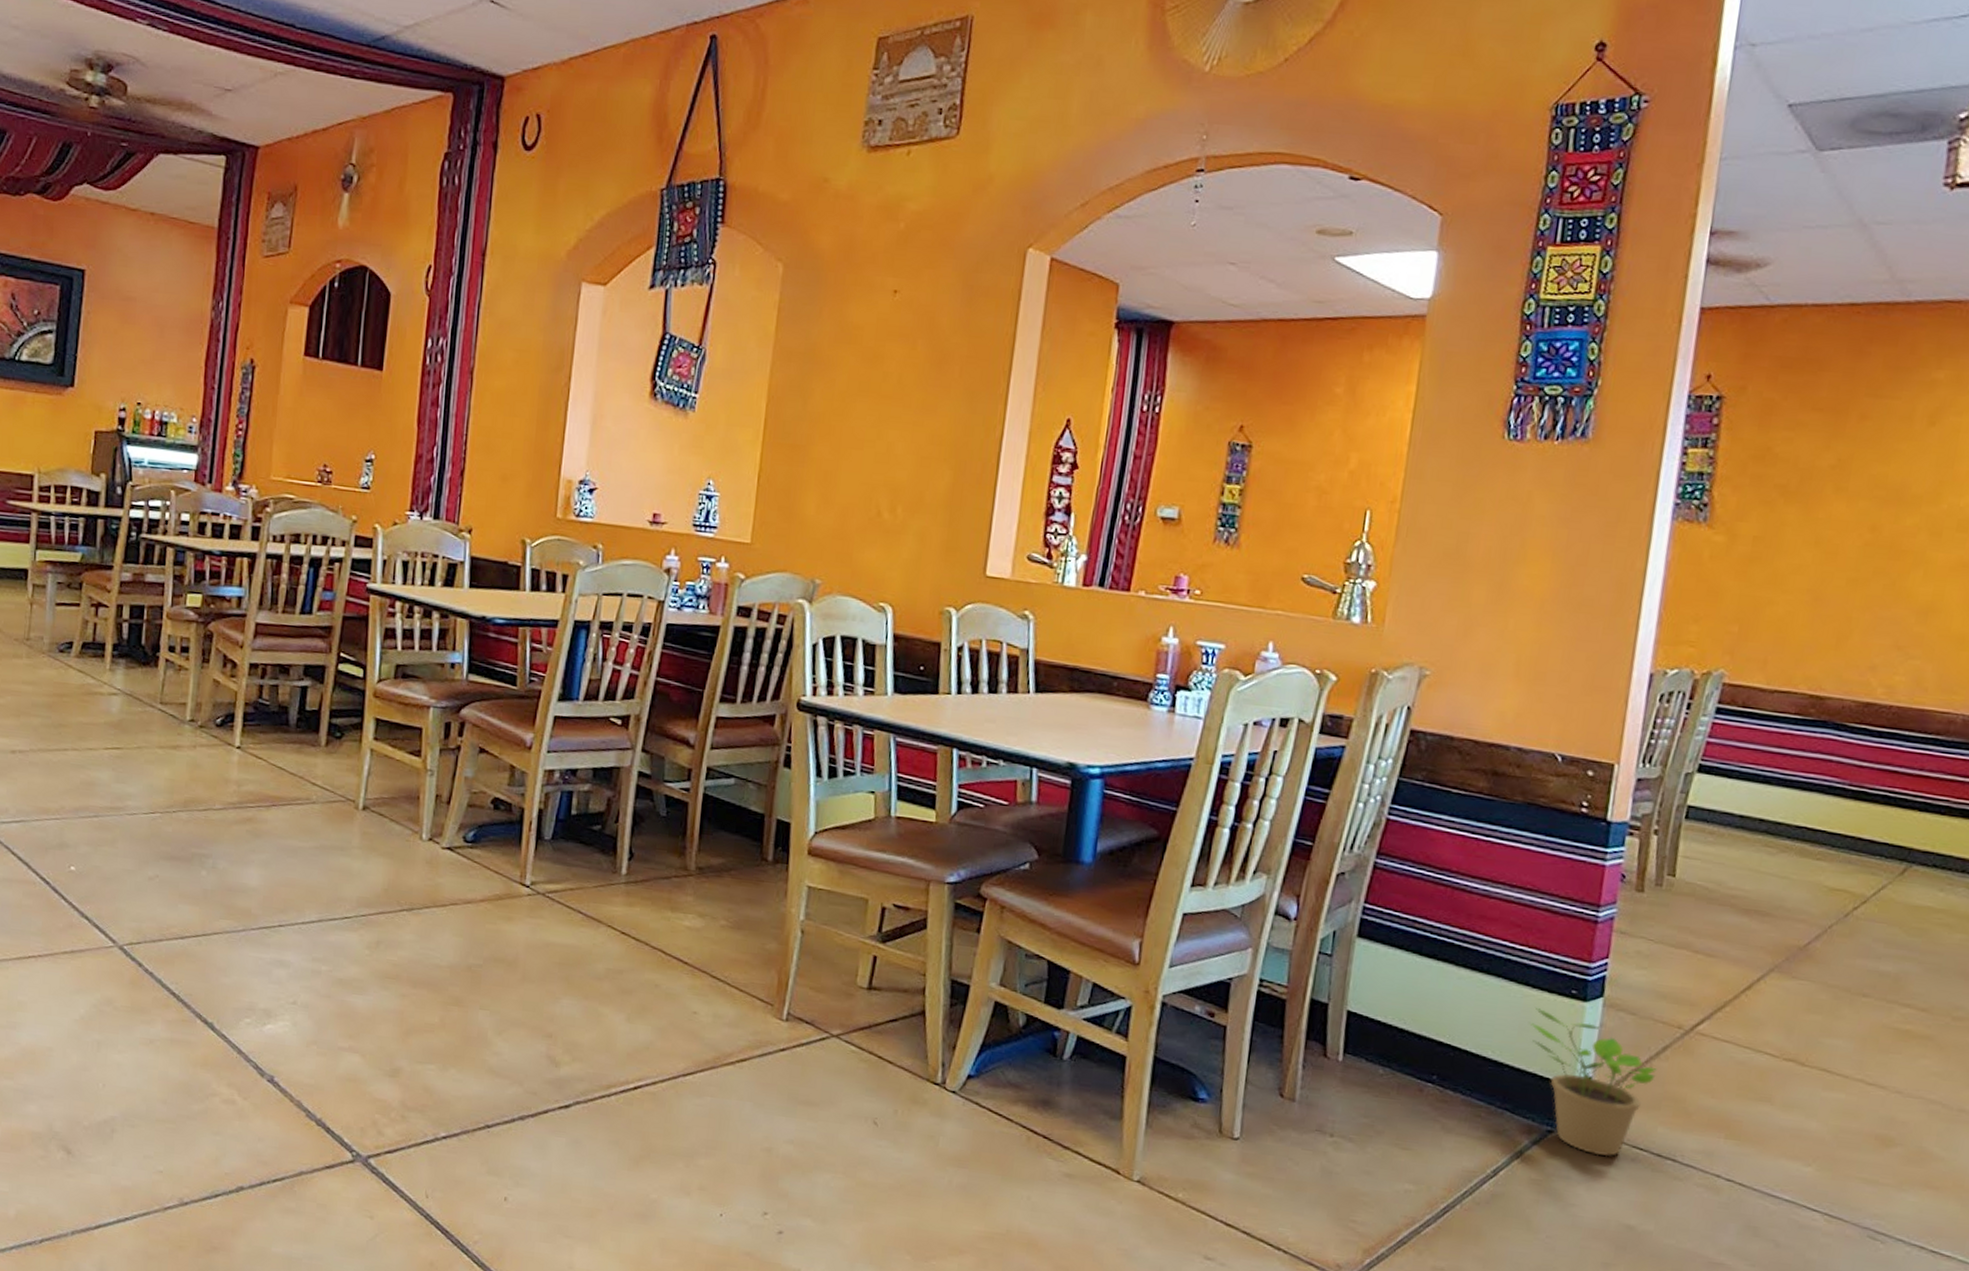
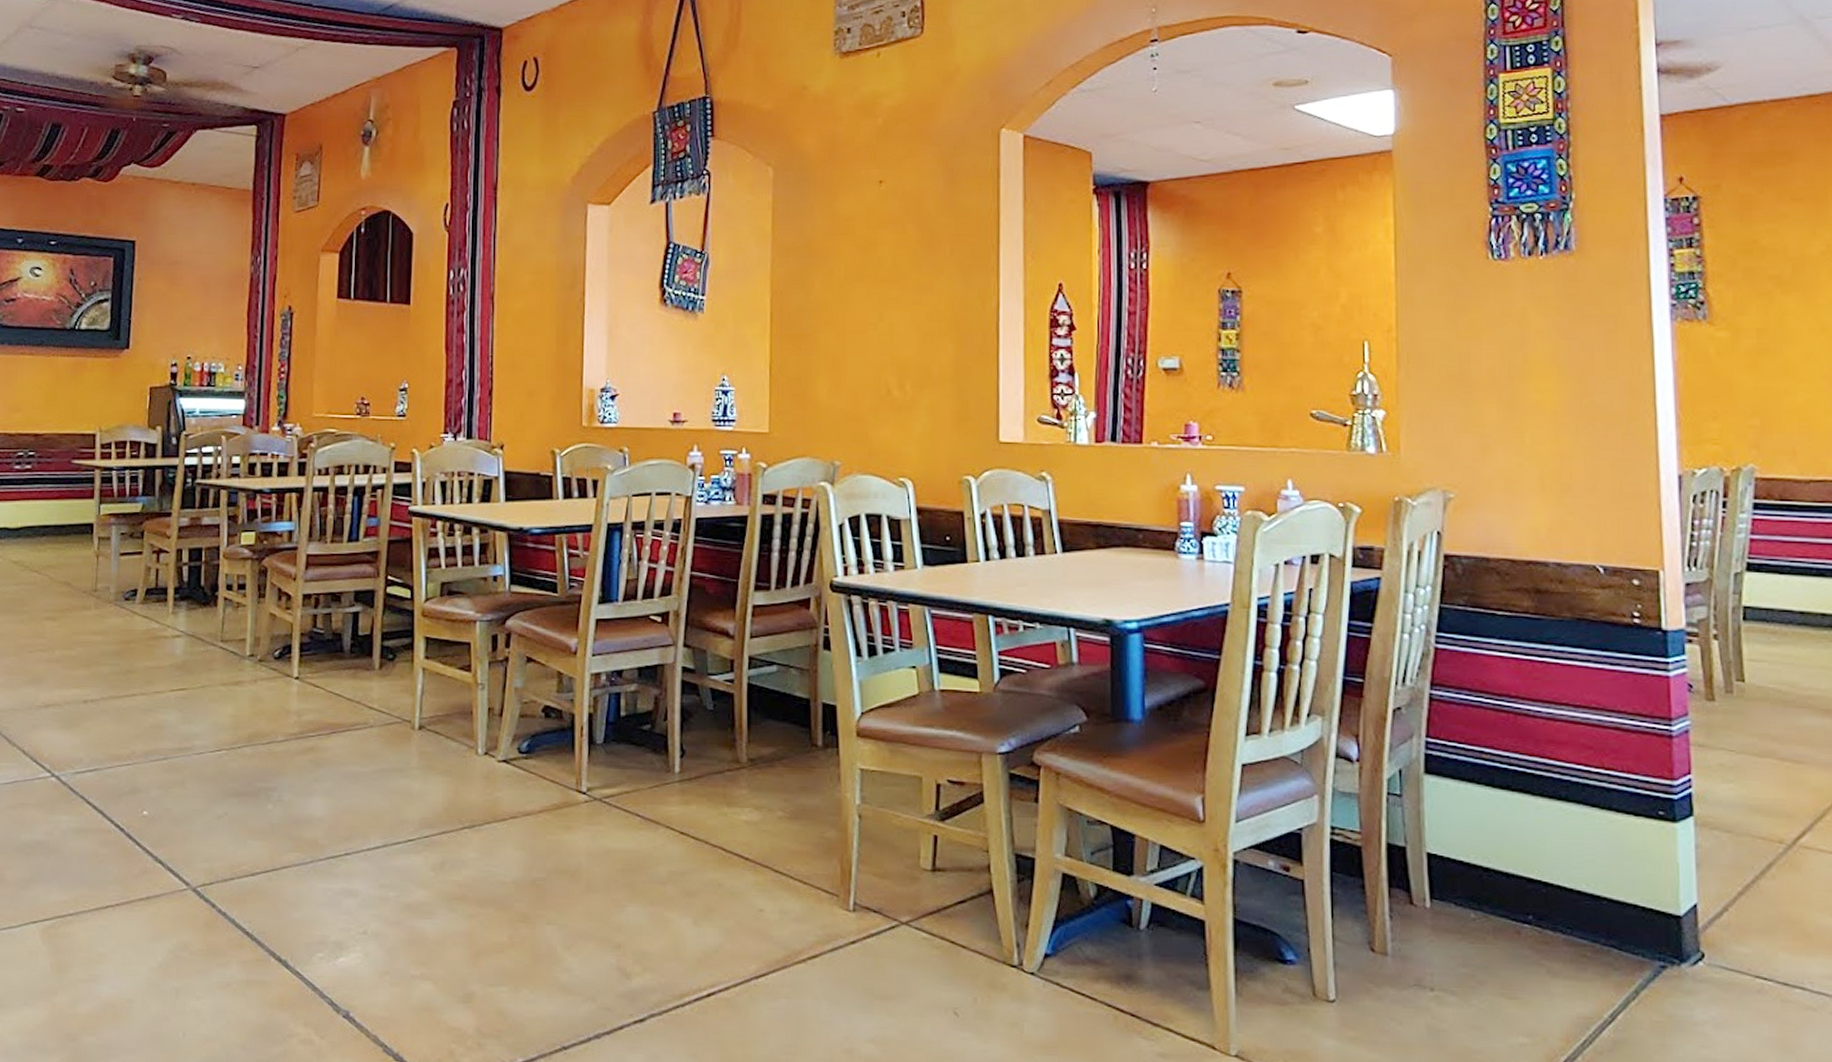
potted plant: present [1529,1007,1657,1157] -> none [1620,832,1765,990]

